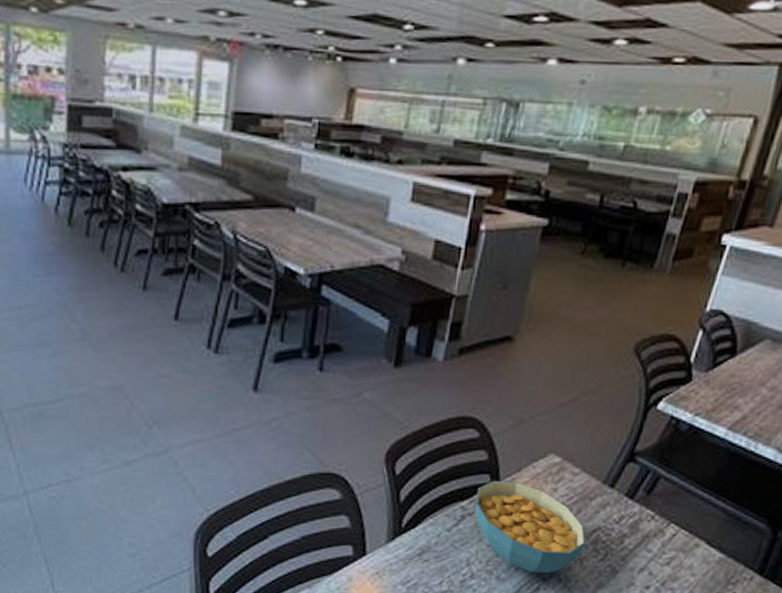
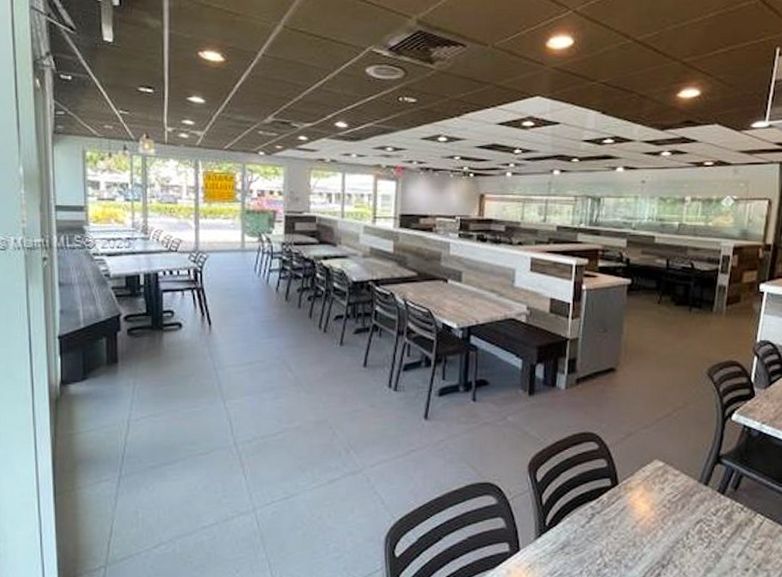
cereal bowl: present [474,480,586,574] -> none [601,483,692,561]

